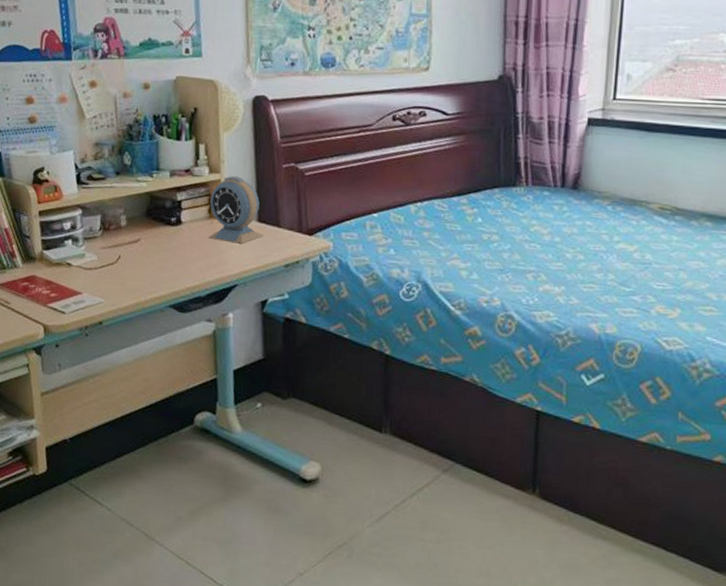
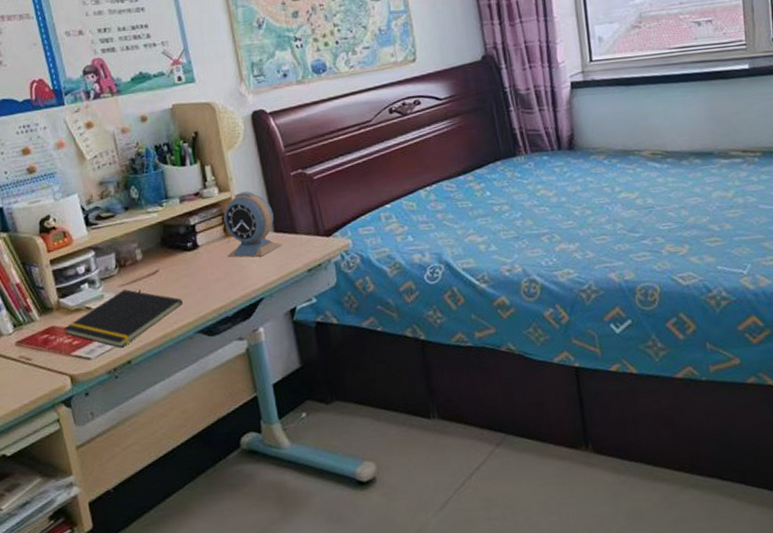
notepad: none [43,252,159,308] -> present [63,289,183,348]

